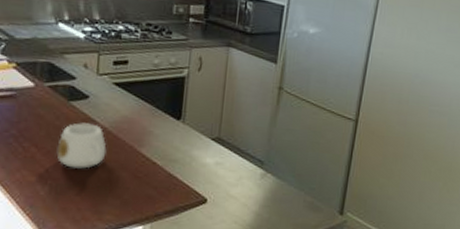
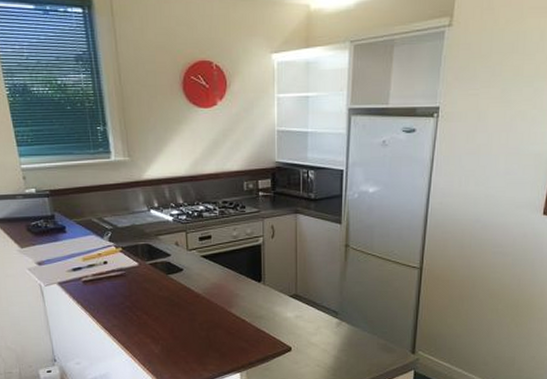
mug: present [56,123,107,169] -> none [163,292,203,329]

